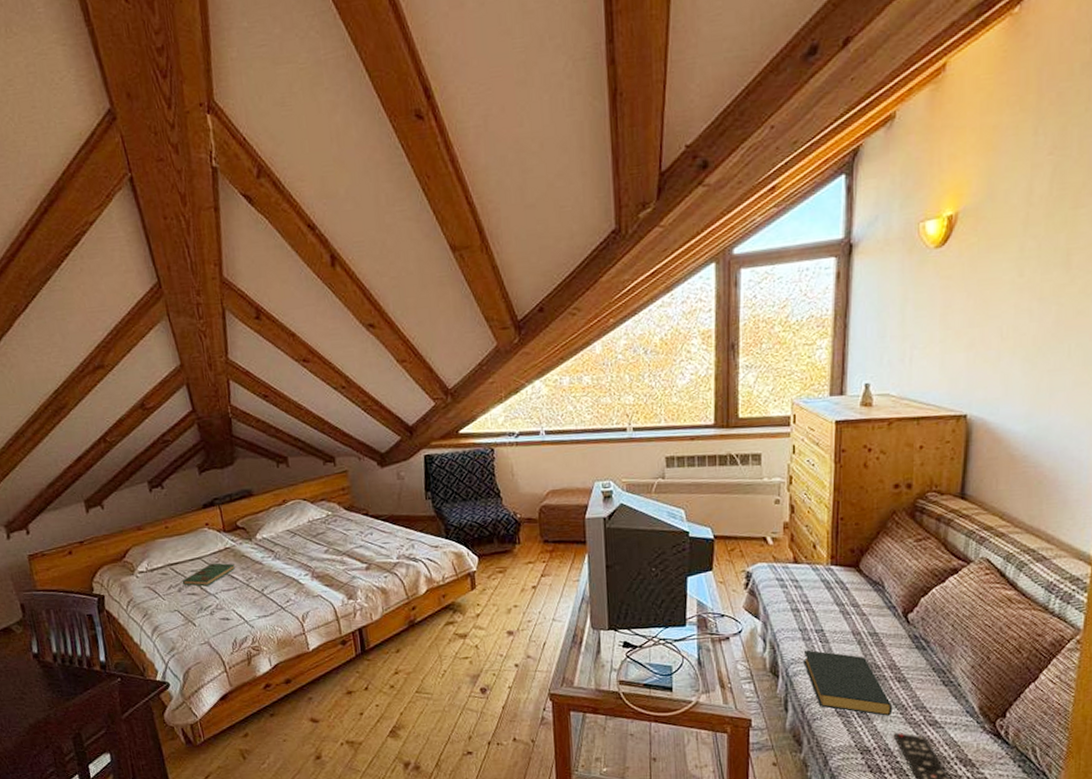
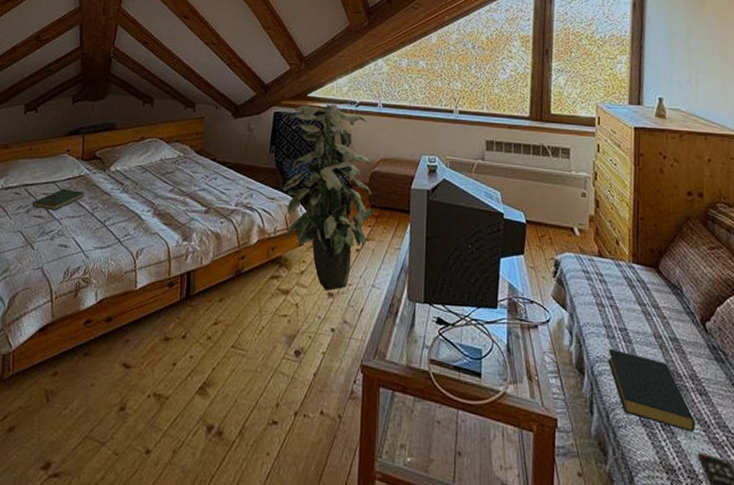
indoor plant: none [441,438,547,629] -> present [282,104,374,291]

